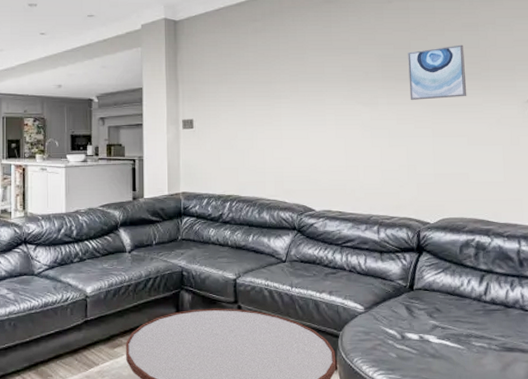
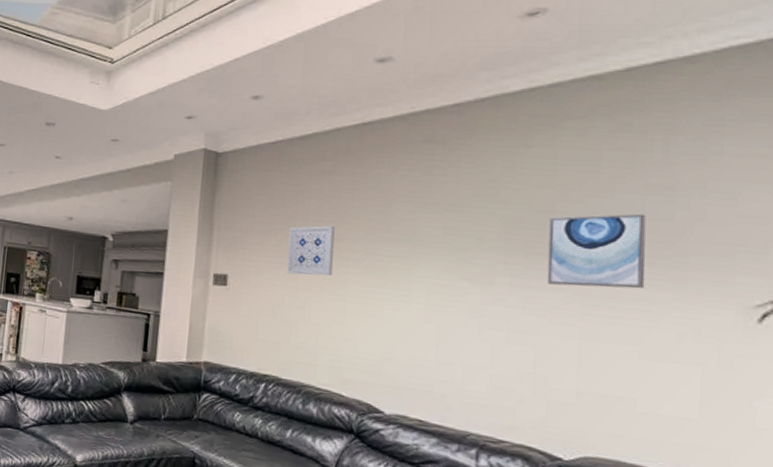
wall art: none [236,72,270,113] -> present [287,225,335,276]

